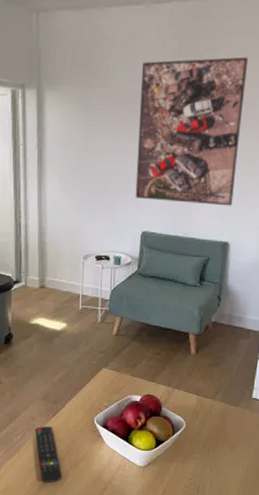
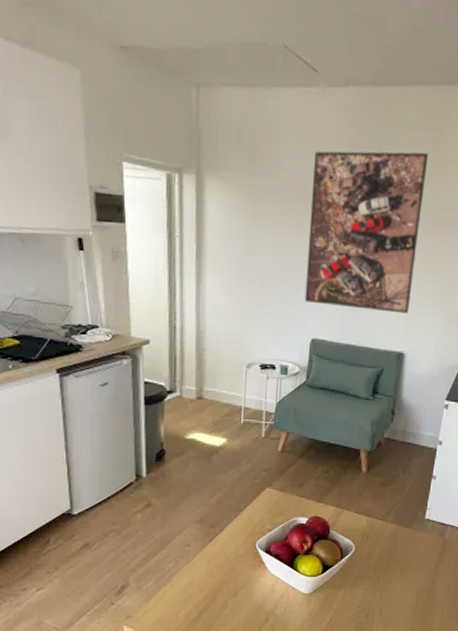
remote control: present [34,426,63,482] -> none [189,553,220,614]

